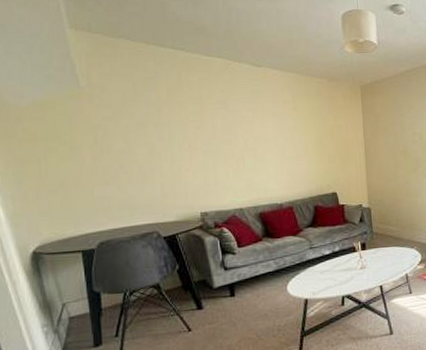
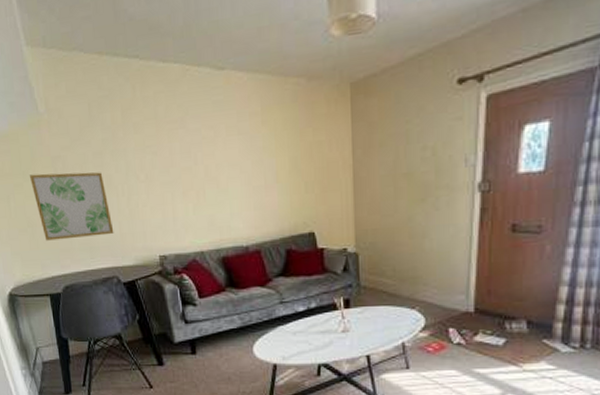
wall art: none [66,139,156,201] -> present [30,172,114,241]

